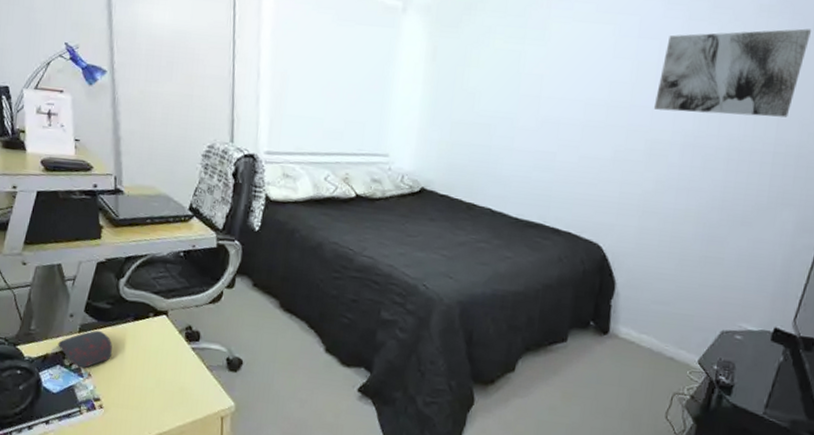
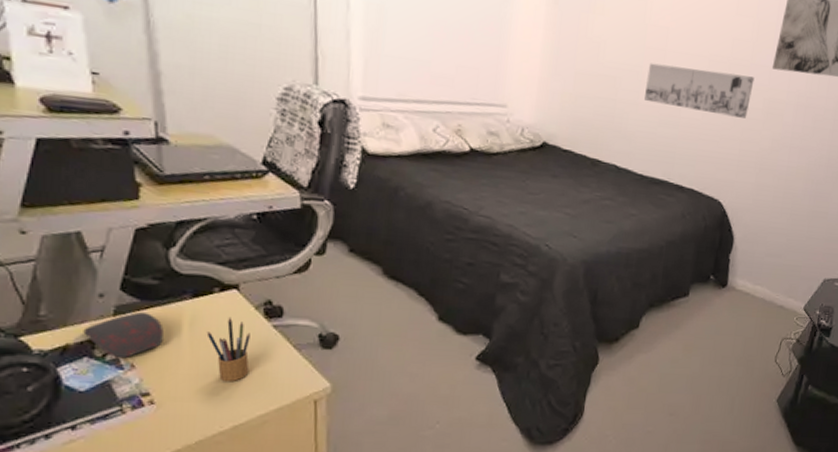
pencil box: none [142,338,175,395] -> present [206,316,250,382]
wall art: none [519,109,635,160] -> present [645,63,755,118]

